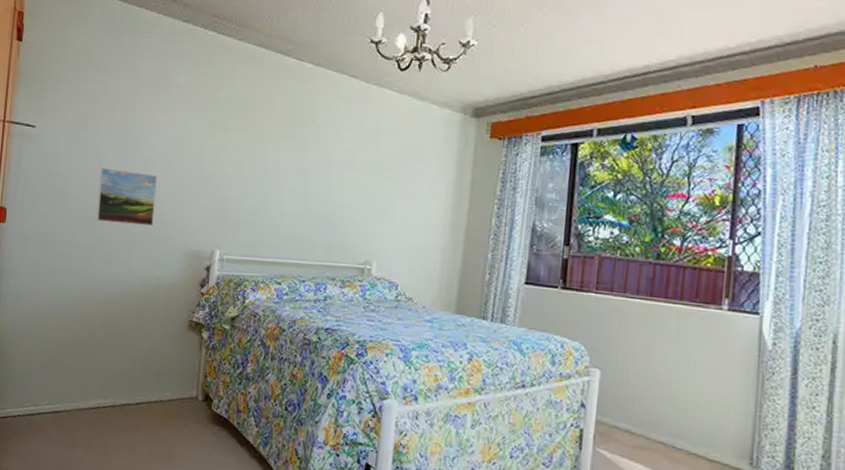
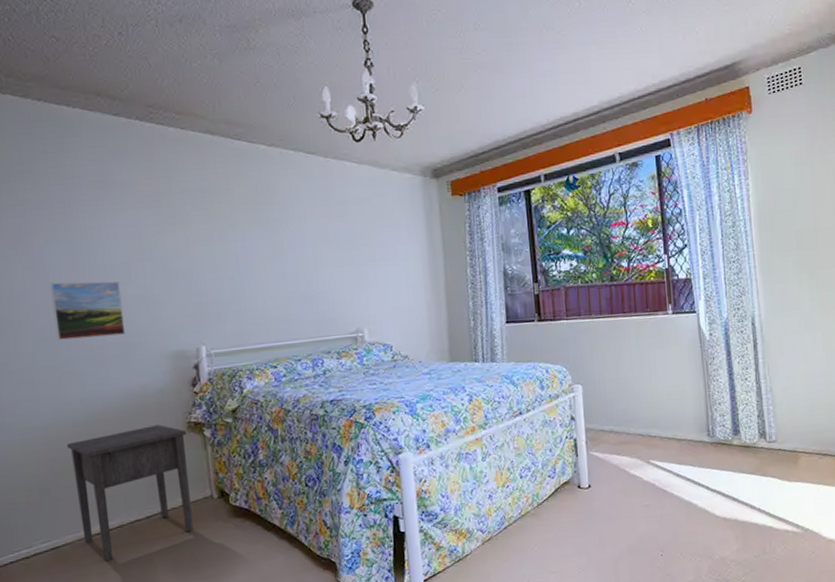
nightstand: none [80,316,187,437] -> present [66,425,194,562]

